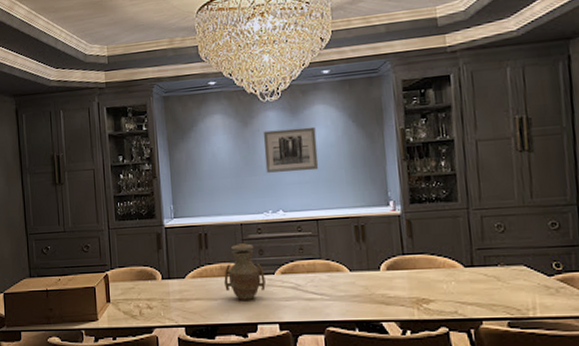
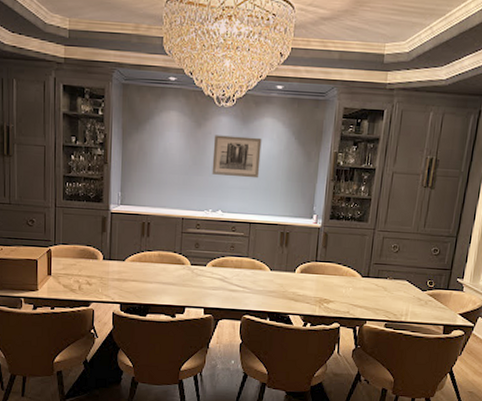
vase: present [224,243,266,300] -> none [160,235,198,286]

